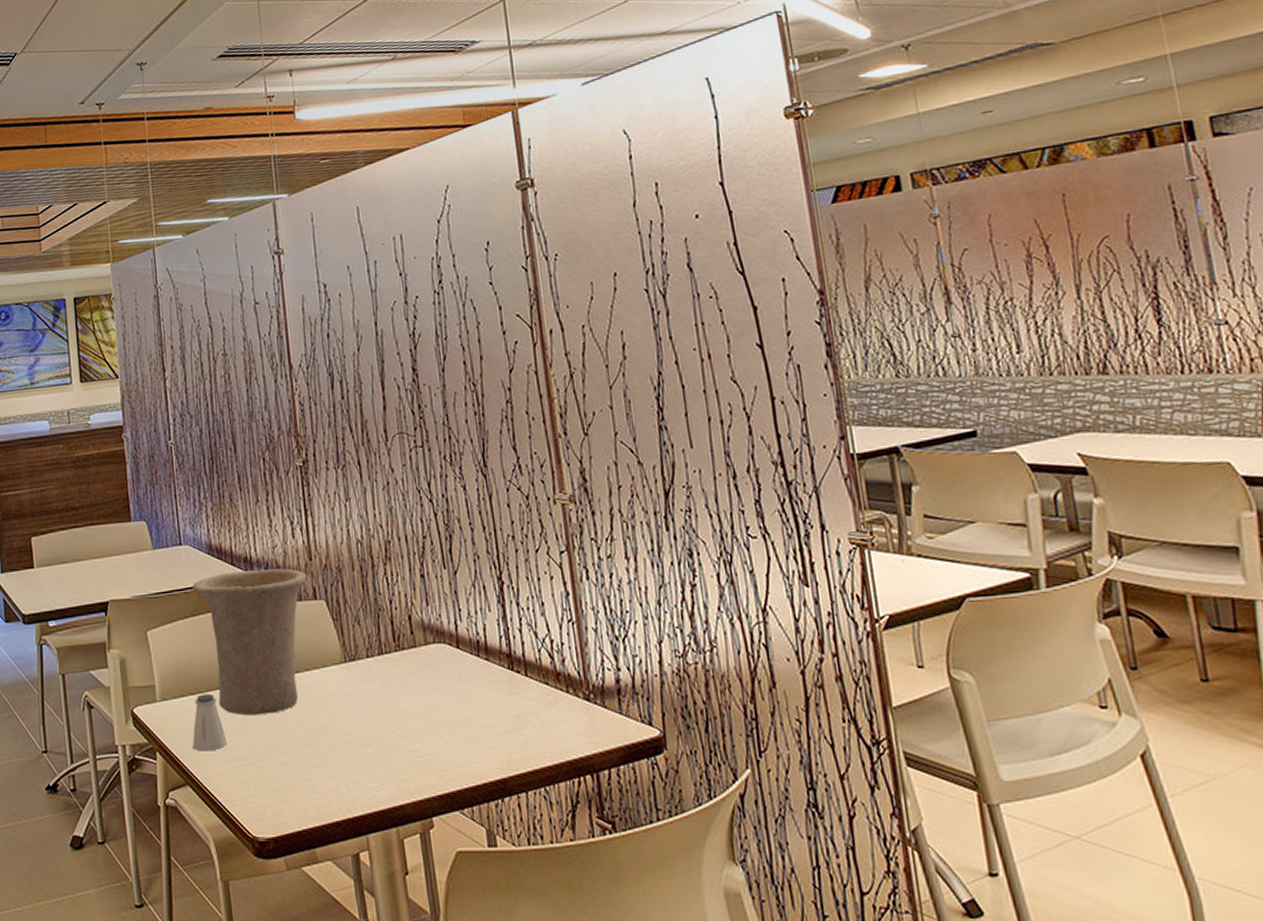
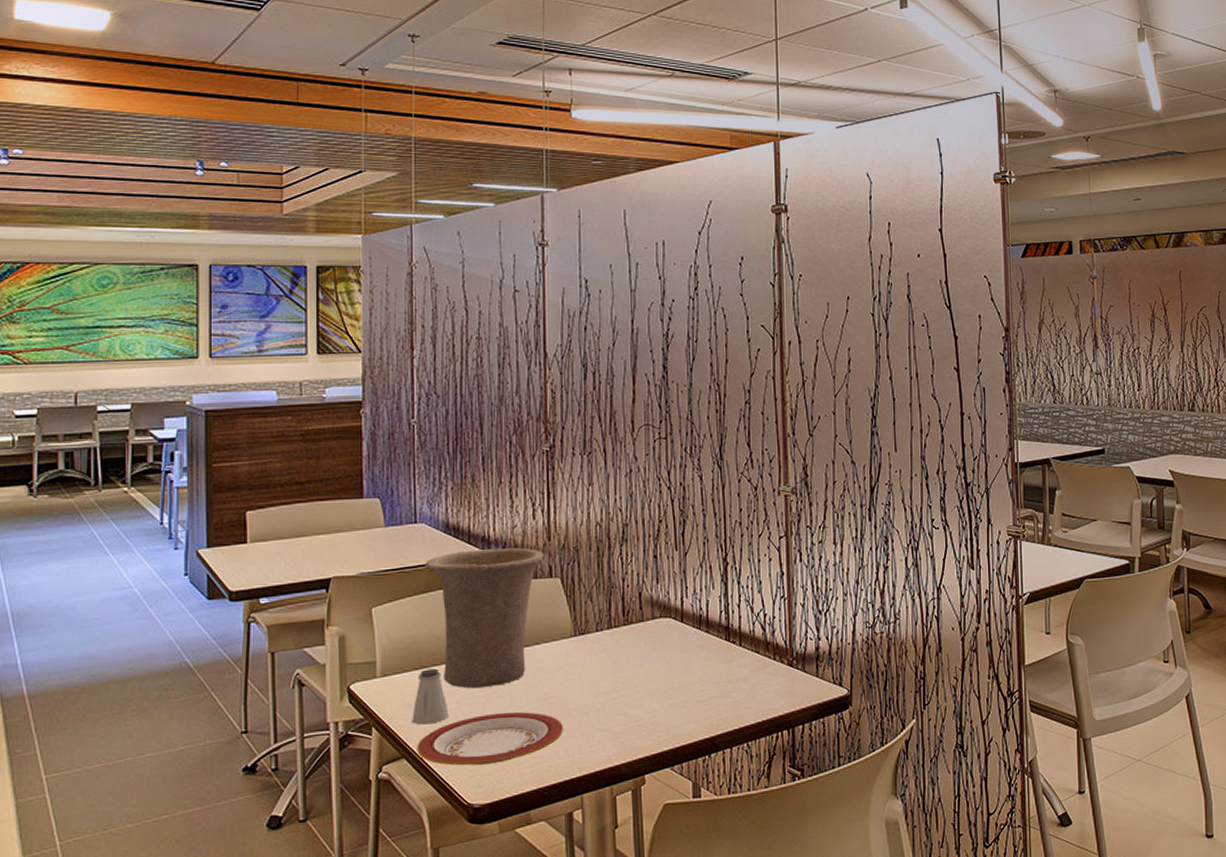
plate: none [199,741,343,796] -> present [417,711,564,766]

